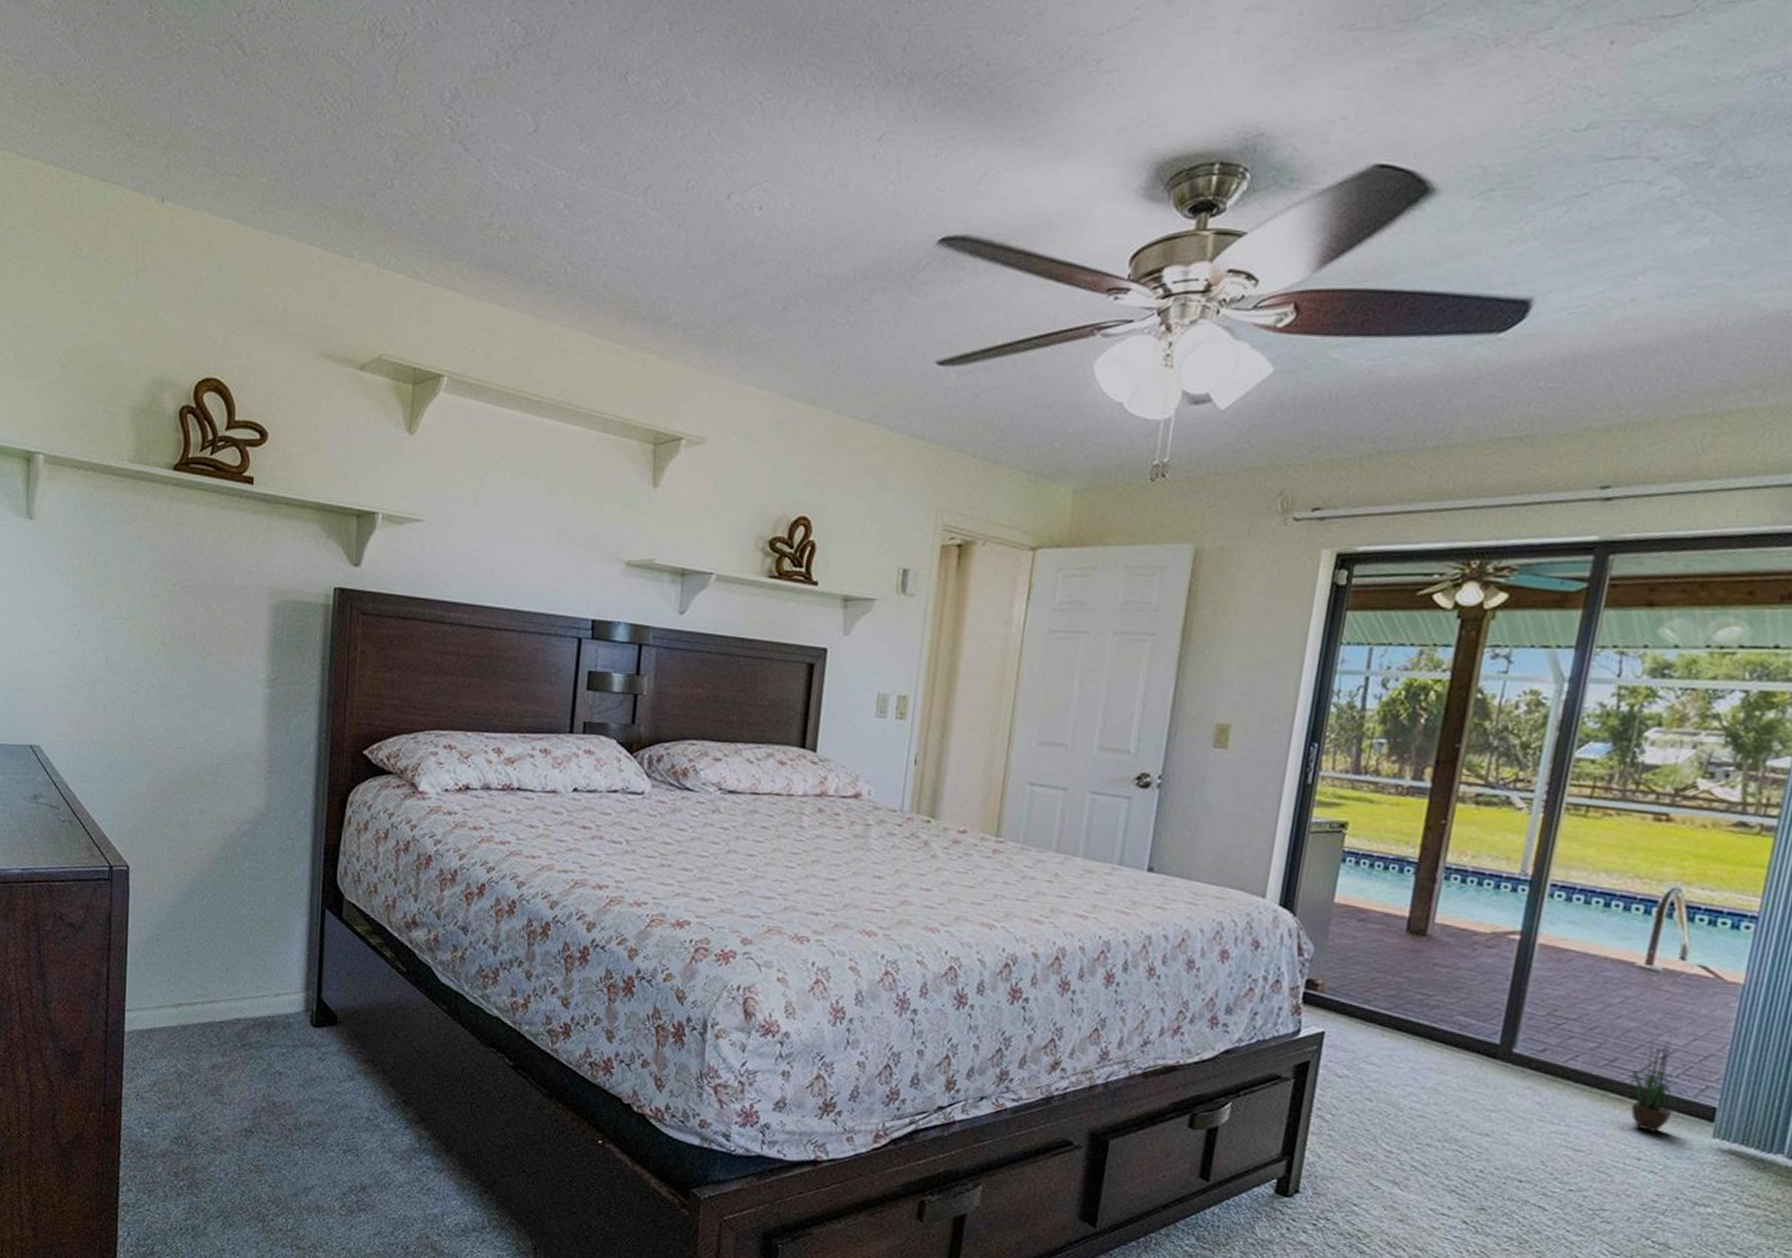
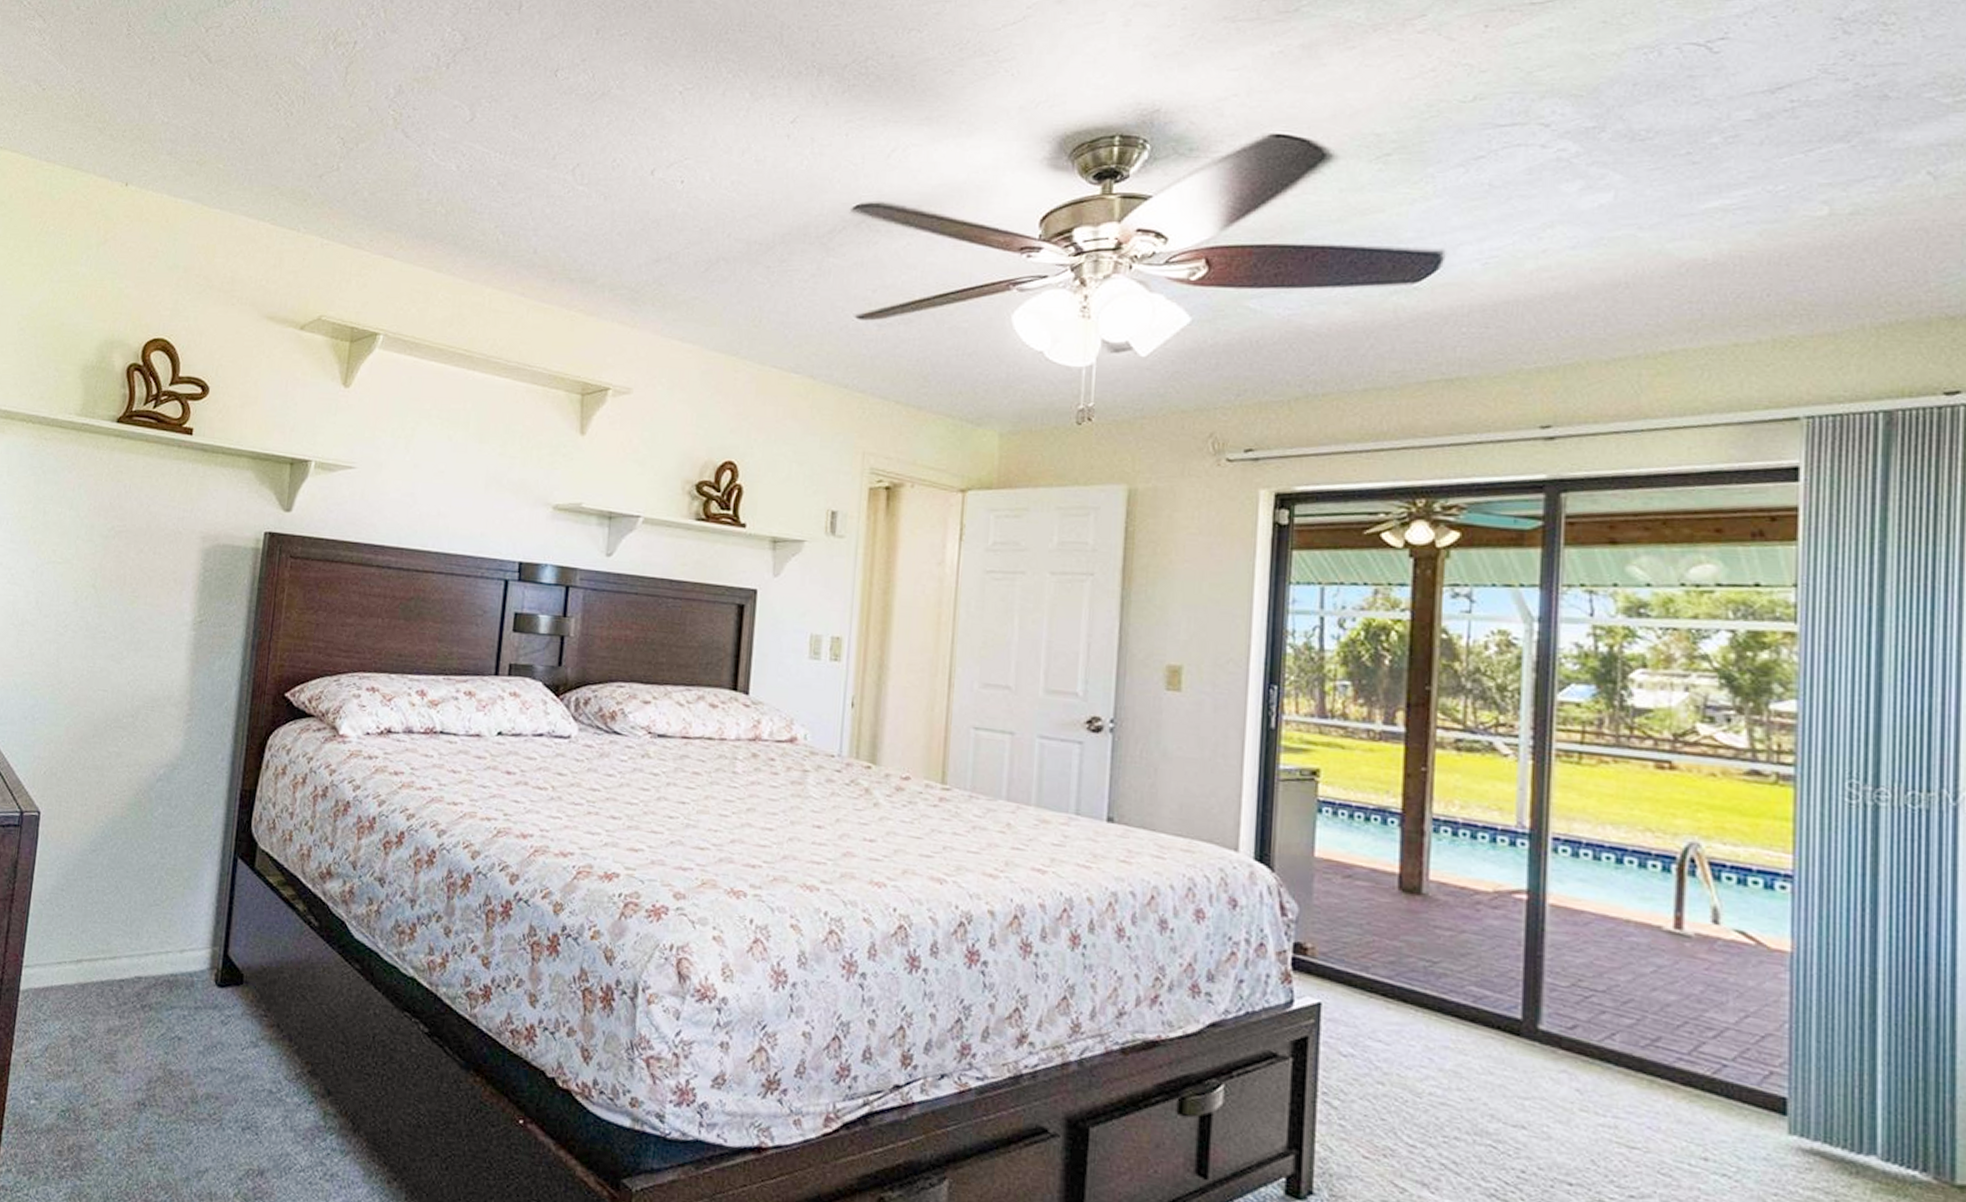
potted plant: present [1617,1034,1689,1133] -> none [1663,1009,1752,1127]

